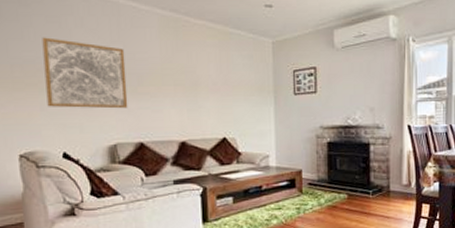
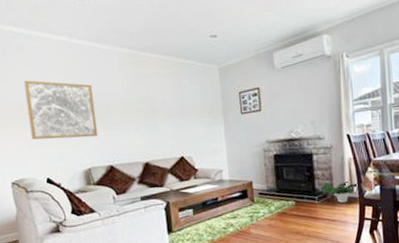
potted plant: none [375,176,416,198] -> present [320,182,358,203]

